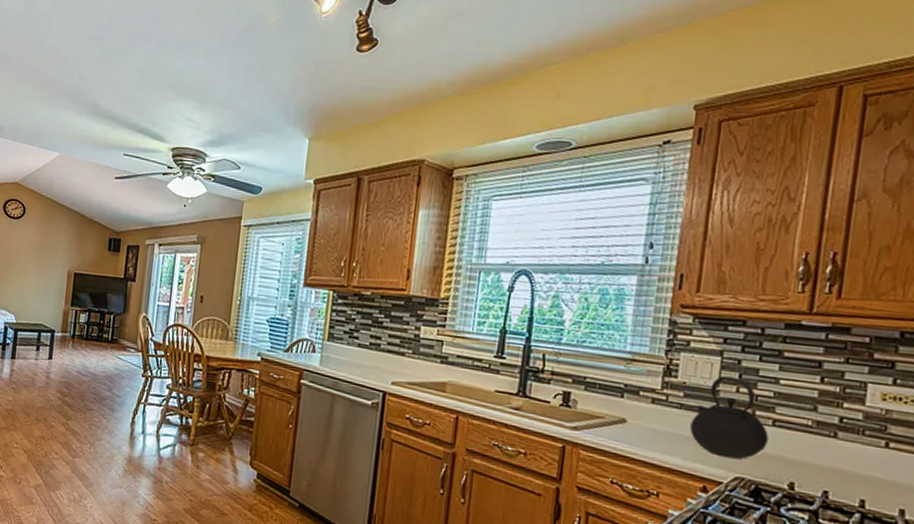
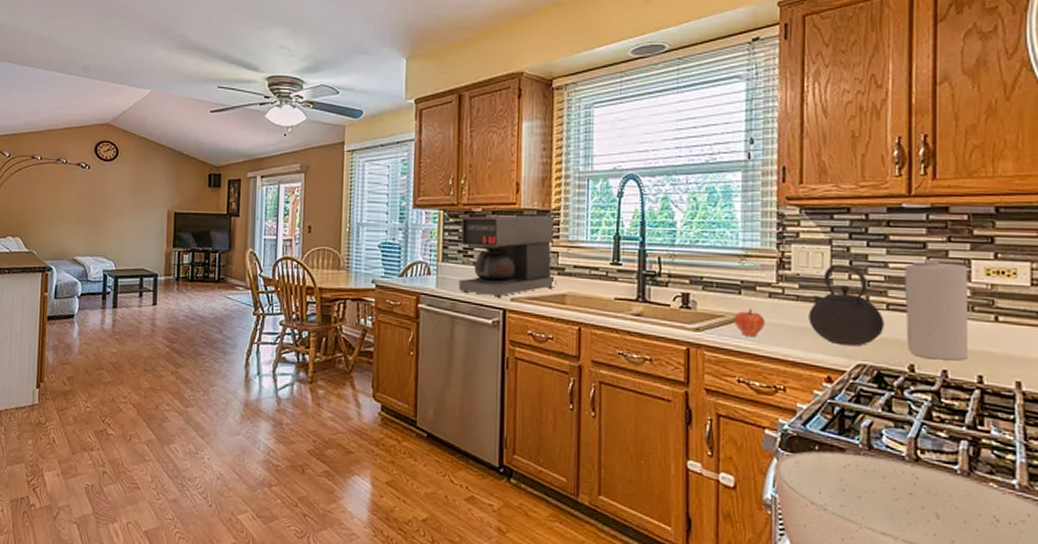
coffee maker: none [341,299,442,381] -> present [458,215,554,299]
fruit: none [613,412,645,441] -> present [734,308,765,337]
paper towel holder: none [789,377,863,484] -> present [904,258,968,361]

